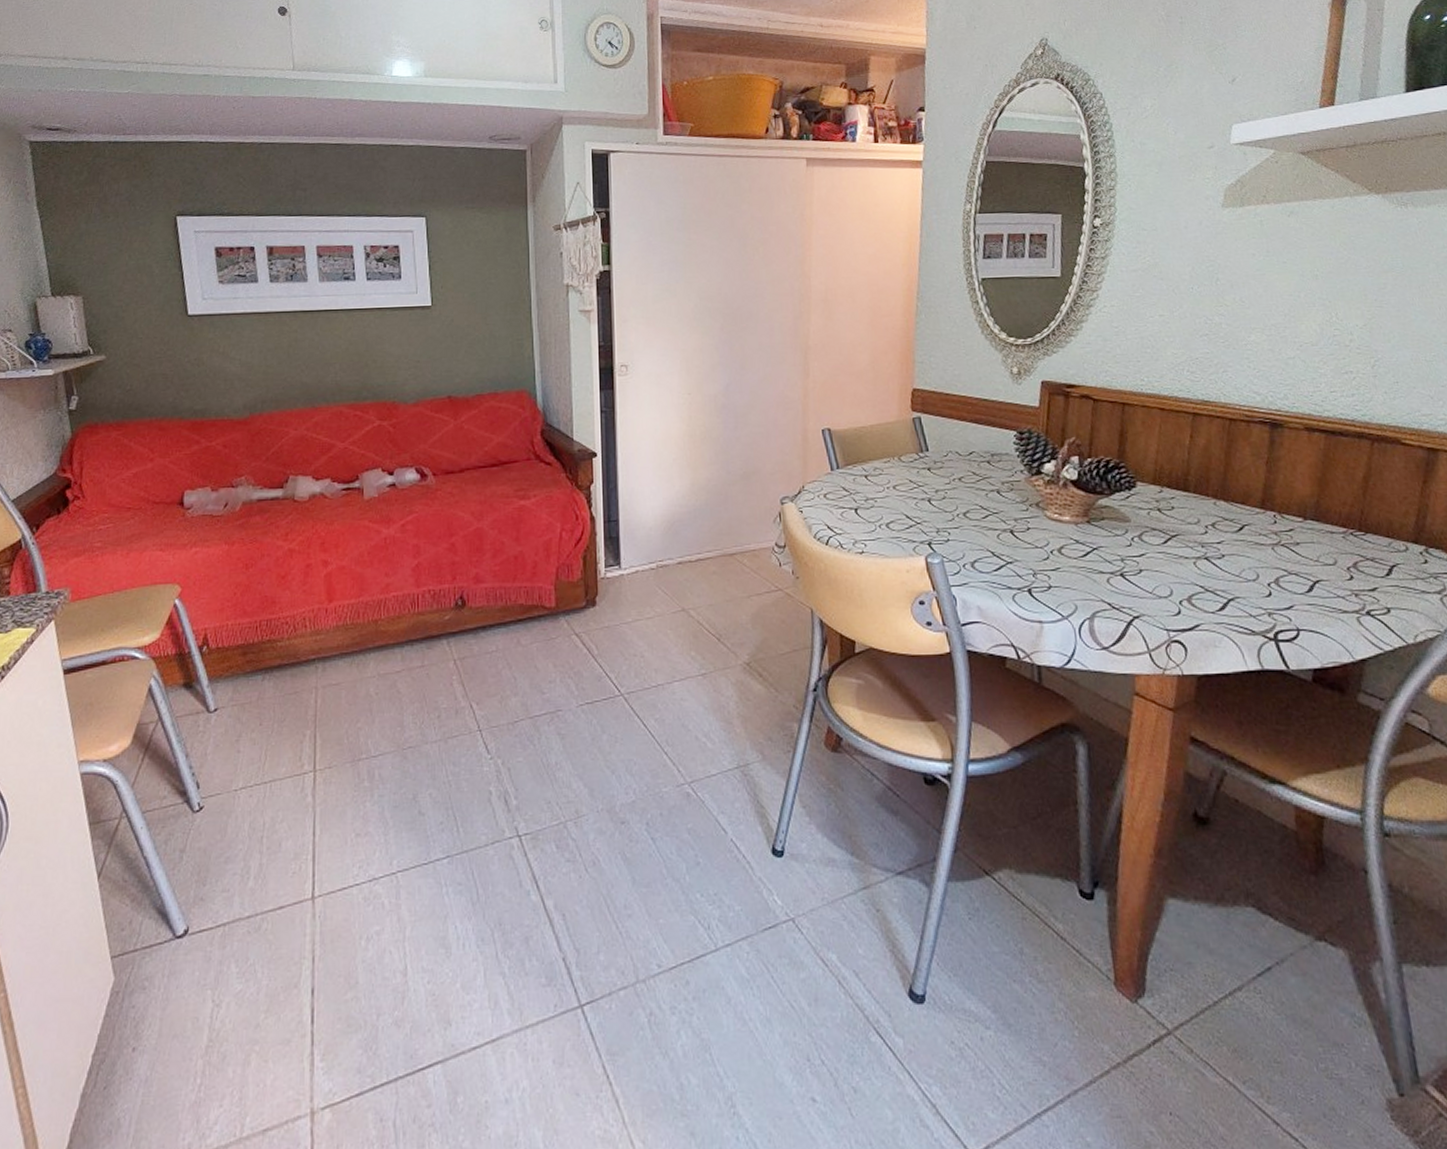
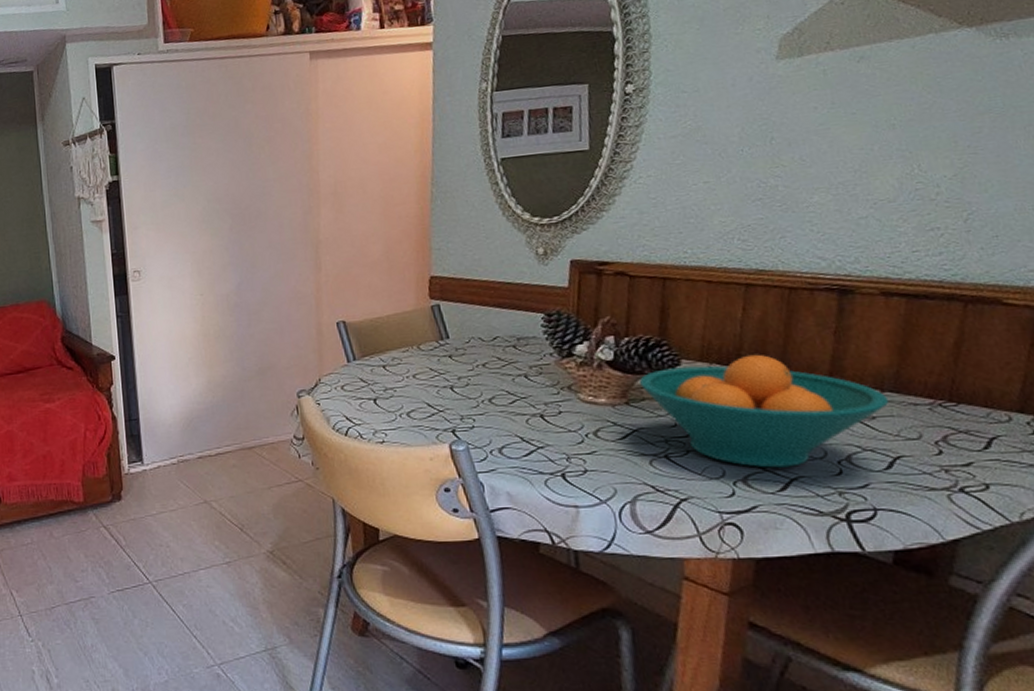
fruit bowl: none [1099,480,1311,589] -> present [638,354,890,468]

